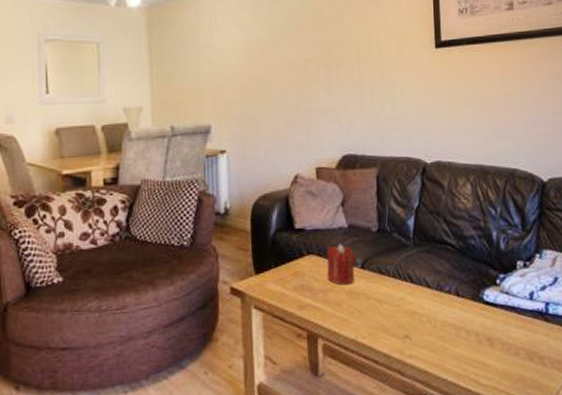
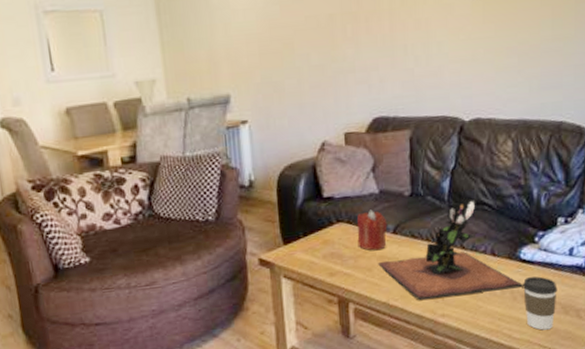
plant: none [347,235,489,339] -> present [378,197,524,300]
coffee cup: none [487,320,521,377] -> present [523,276,558,330]

